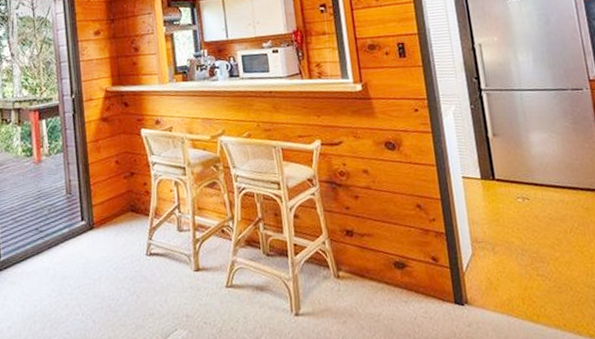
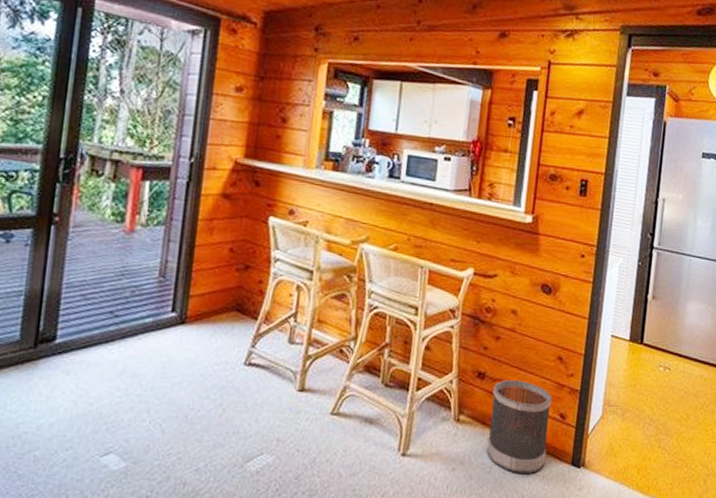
wastebasket: none [363,232,429,318] -> present [486,379,553,473]

